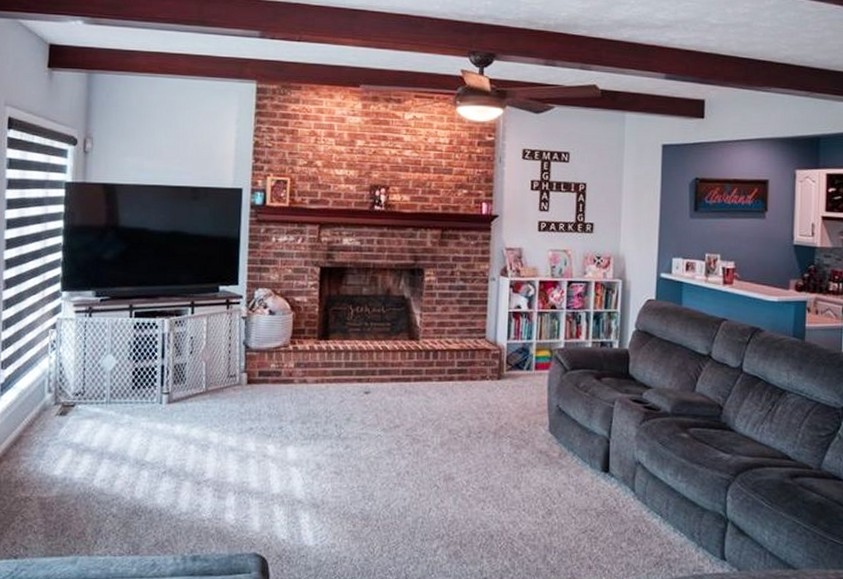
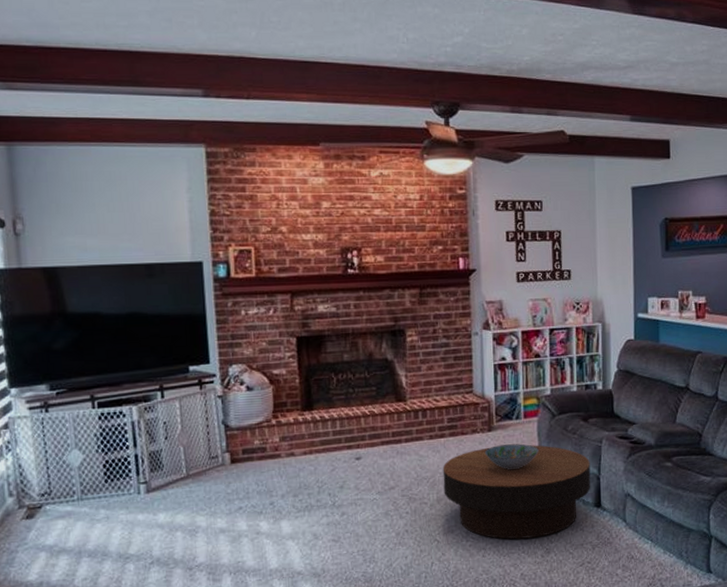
coffee table: none [448,396,601,496] -> present [442,445,591,540]
decorative bowl: none [492,395,548,423] -> present [484,443,539,470]

